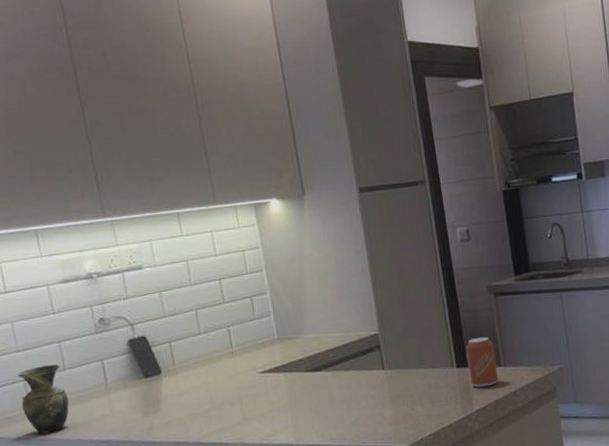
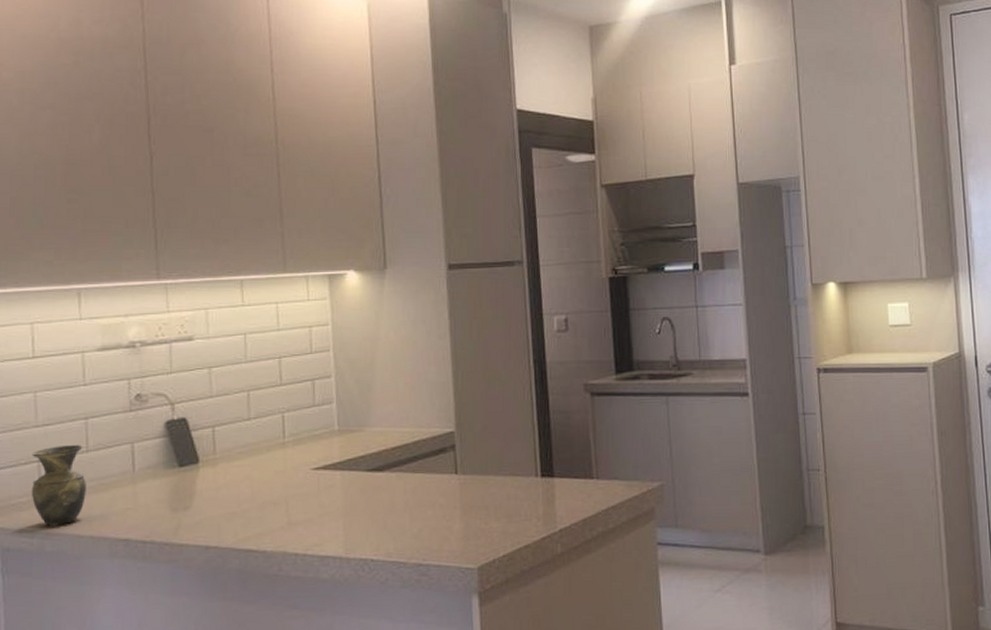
can: present [466,336,499,388] -> none [554,442,589,502]

